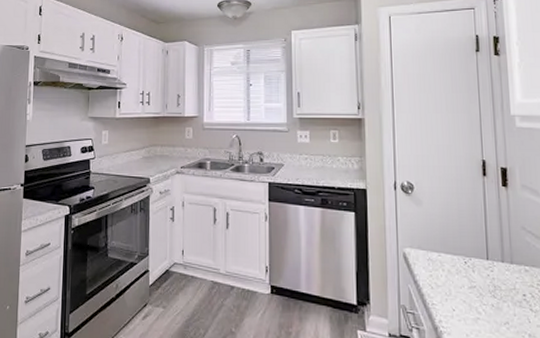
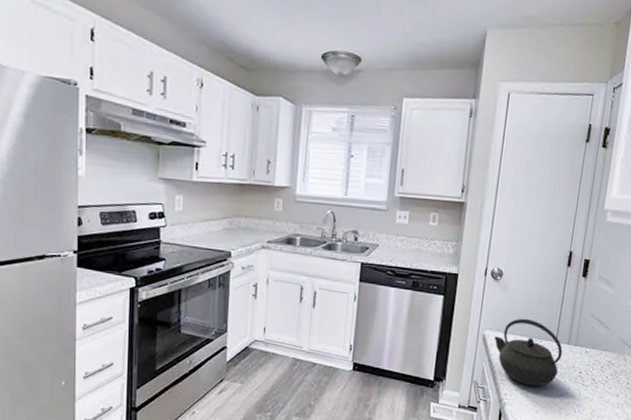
kettle: none [416,233,498,312] -> present [494,318,563,387]

